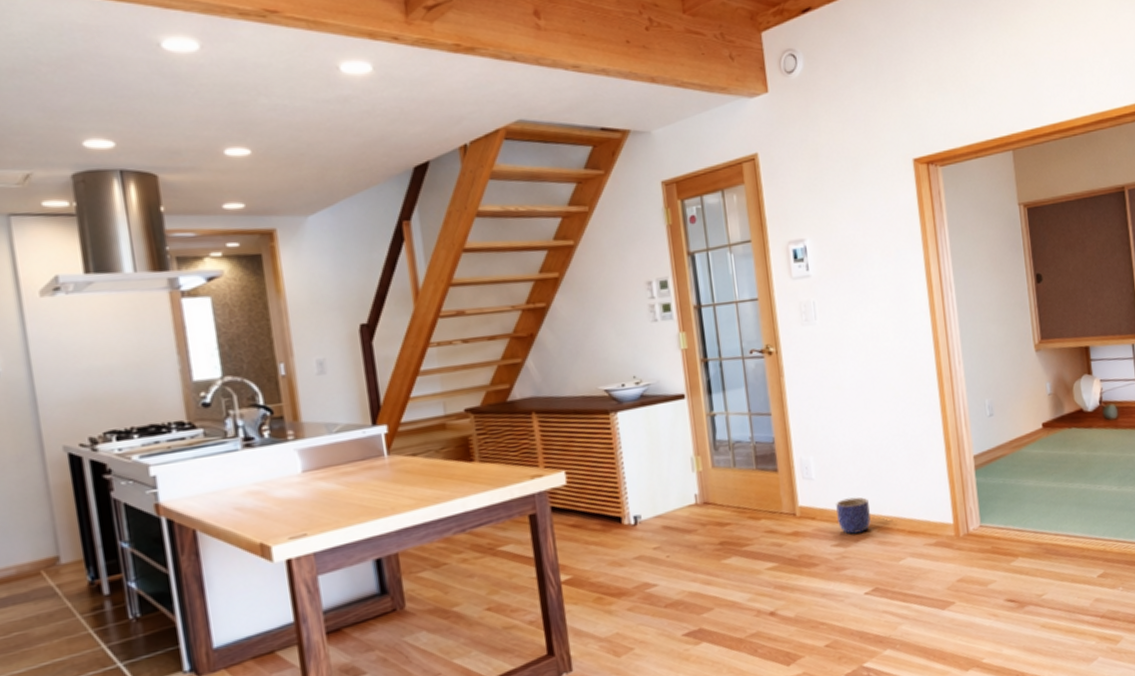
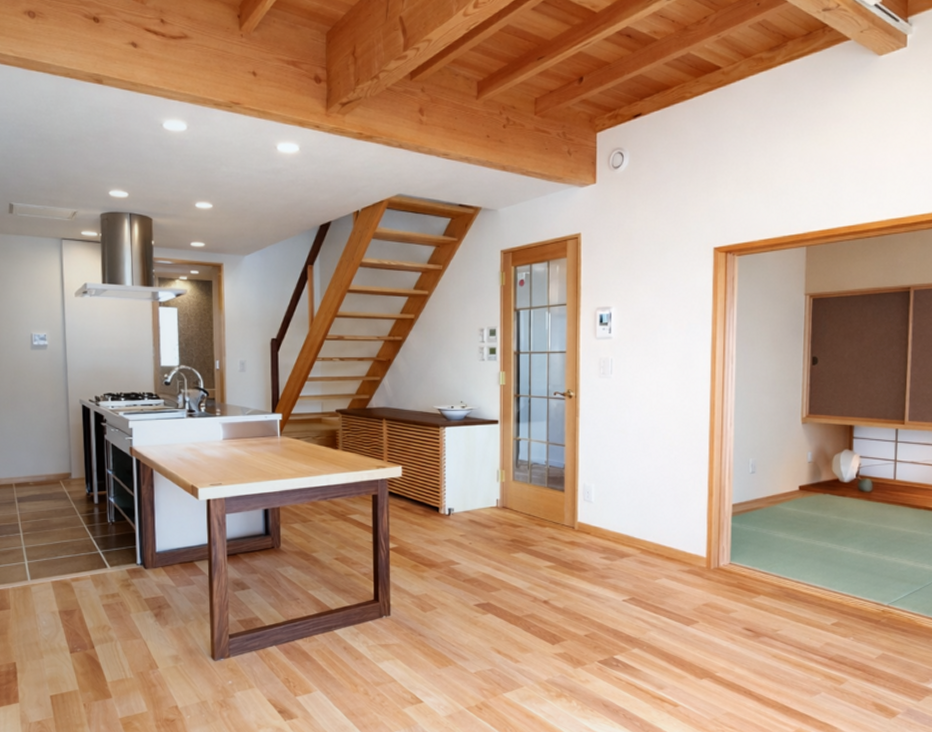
planter: present [836,497,871,534] -> none [608,522,636,551]

